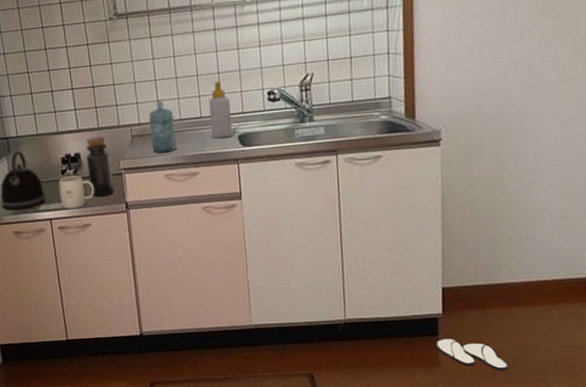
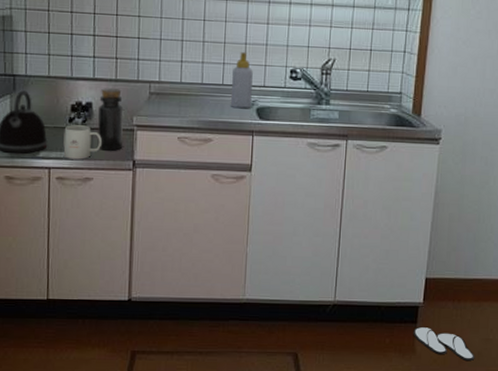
canister: present [148,101,177,153] -> none [169,62,197,115]

